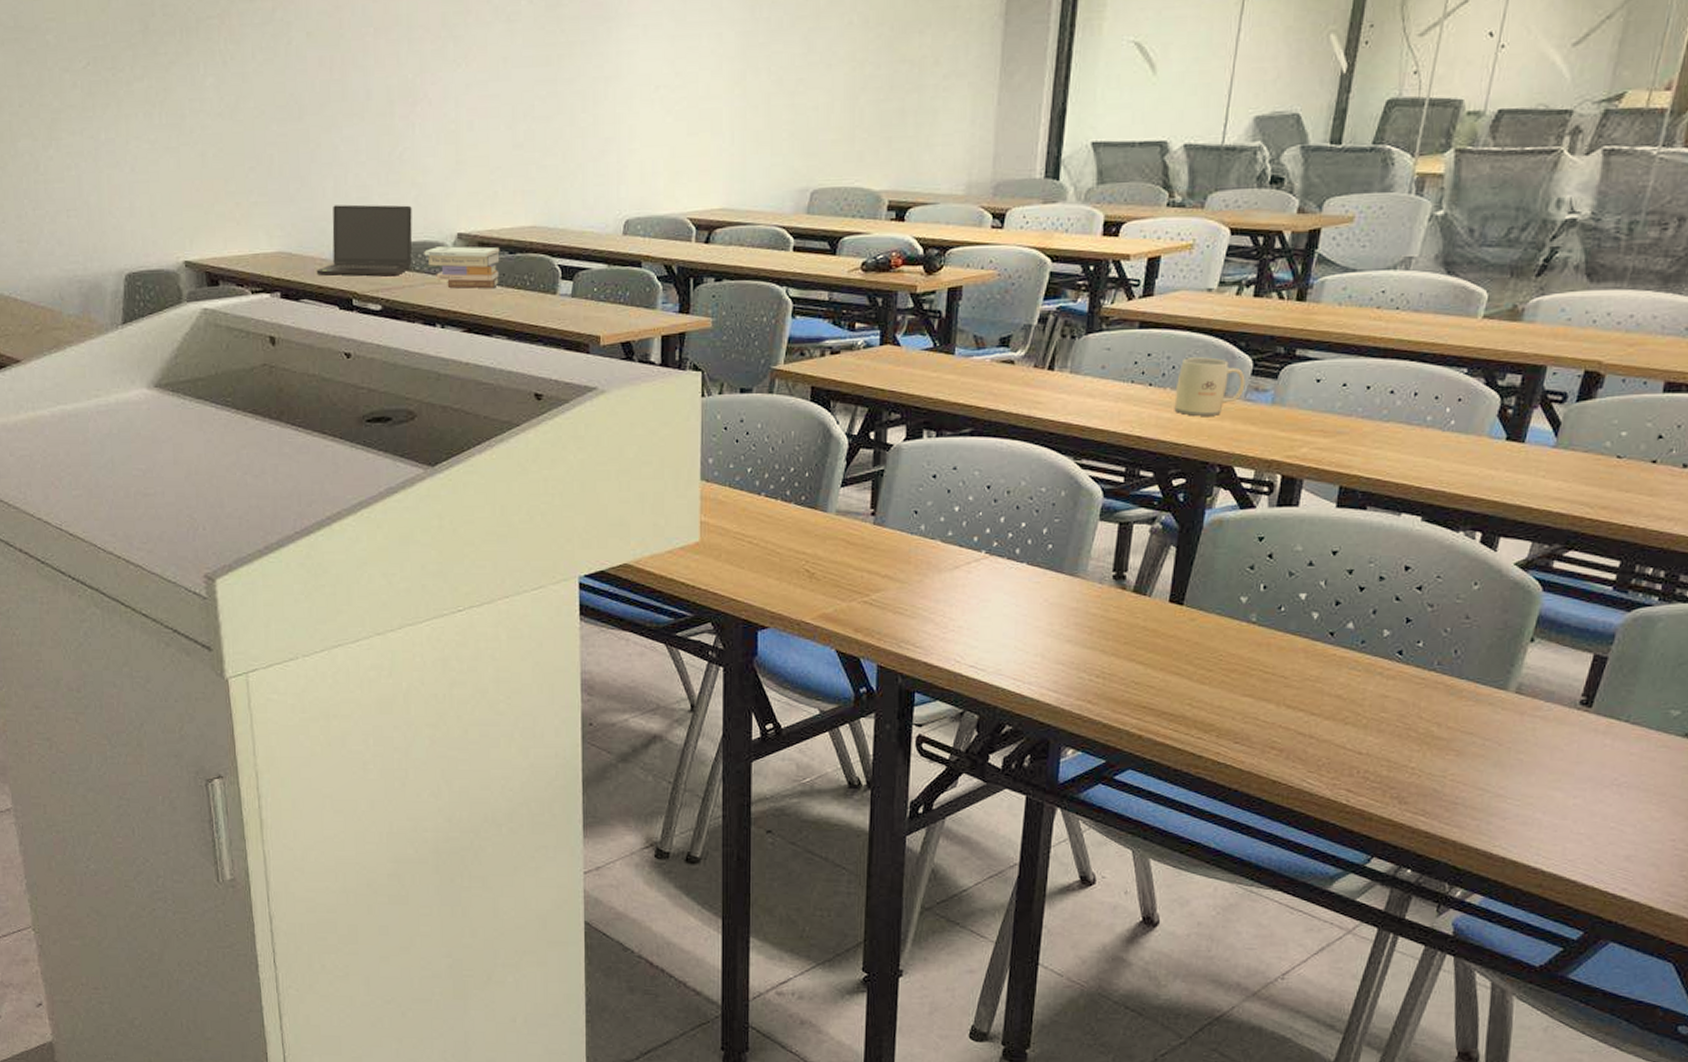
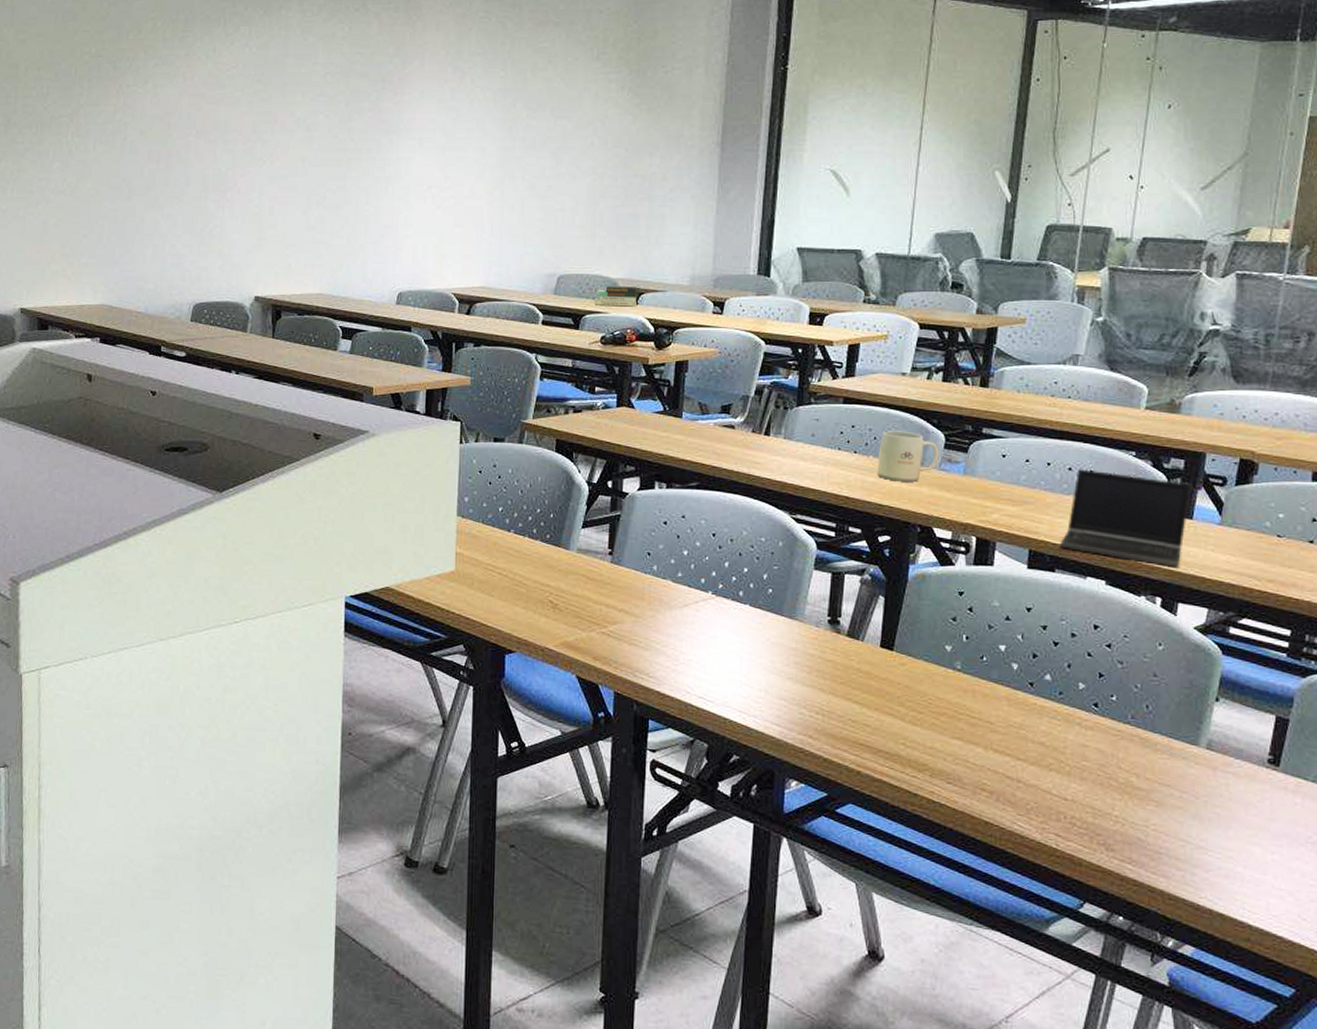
laptop: present [316,204,413,277] -> none [132,269,217,329]
books: present [424,246,500,288] -> none [225,306,290,342]
books: none [853,198,906,225] -> present [593,285,639,307]
laptop computer: none [1374,391,1527,498] -> present [1060,469,1192,567]

